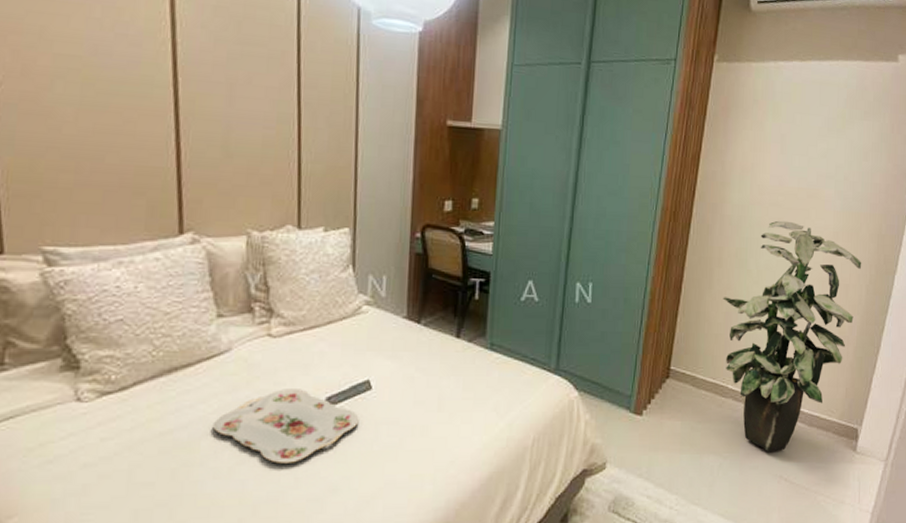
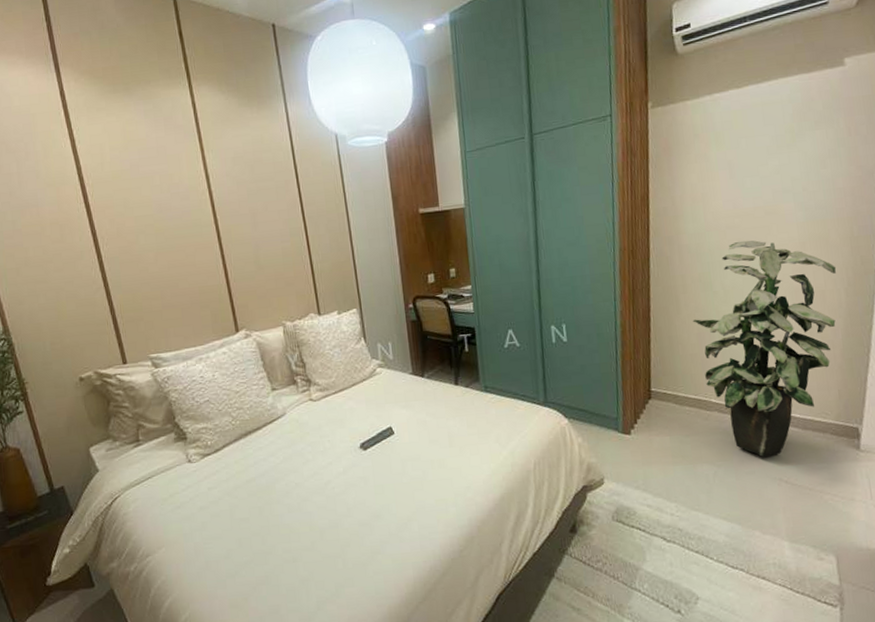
serving tray: present [212,389,359,464] -> none [281,439,389,498]

